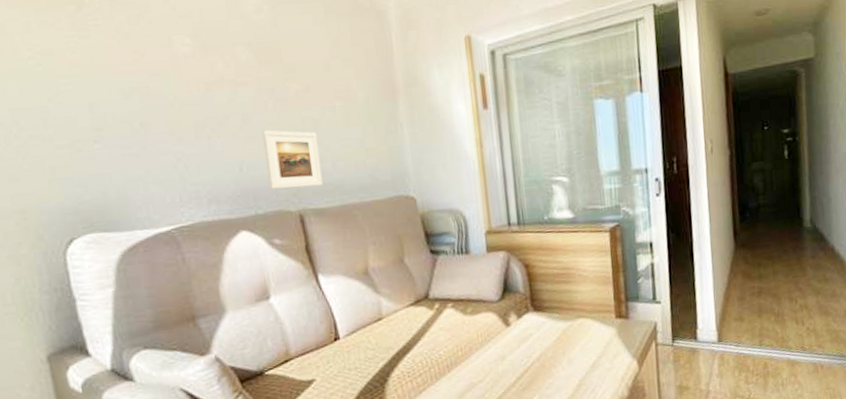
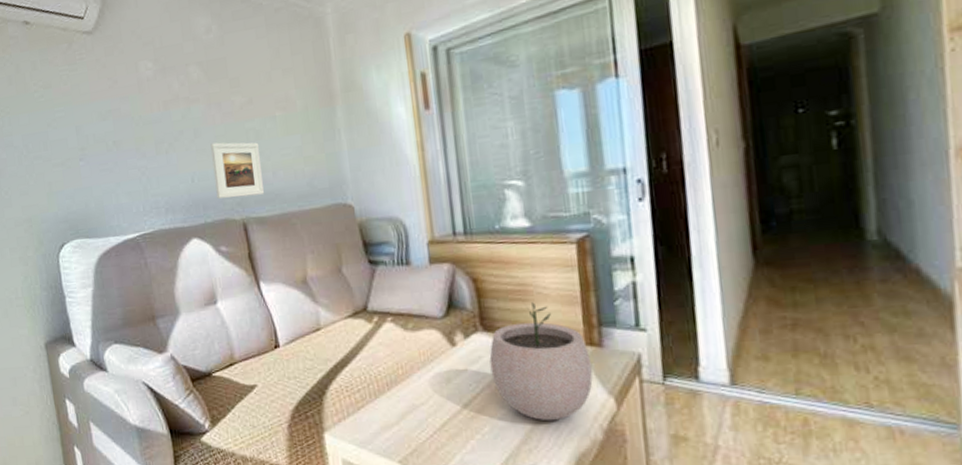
plant pot: none [538,283,621,385] -> present [489,302,593,421]

